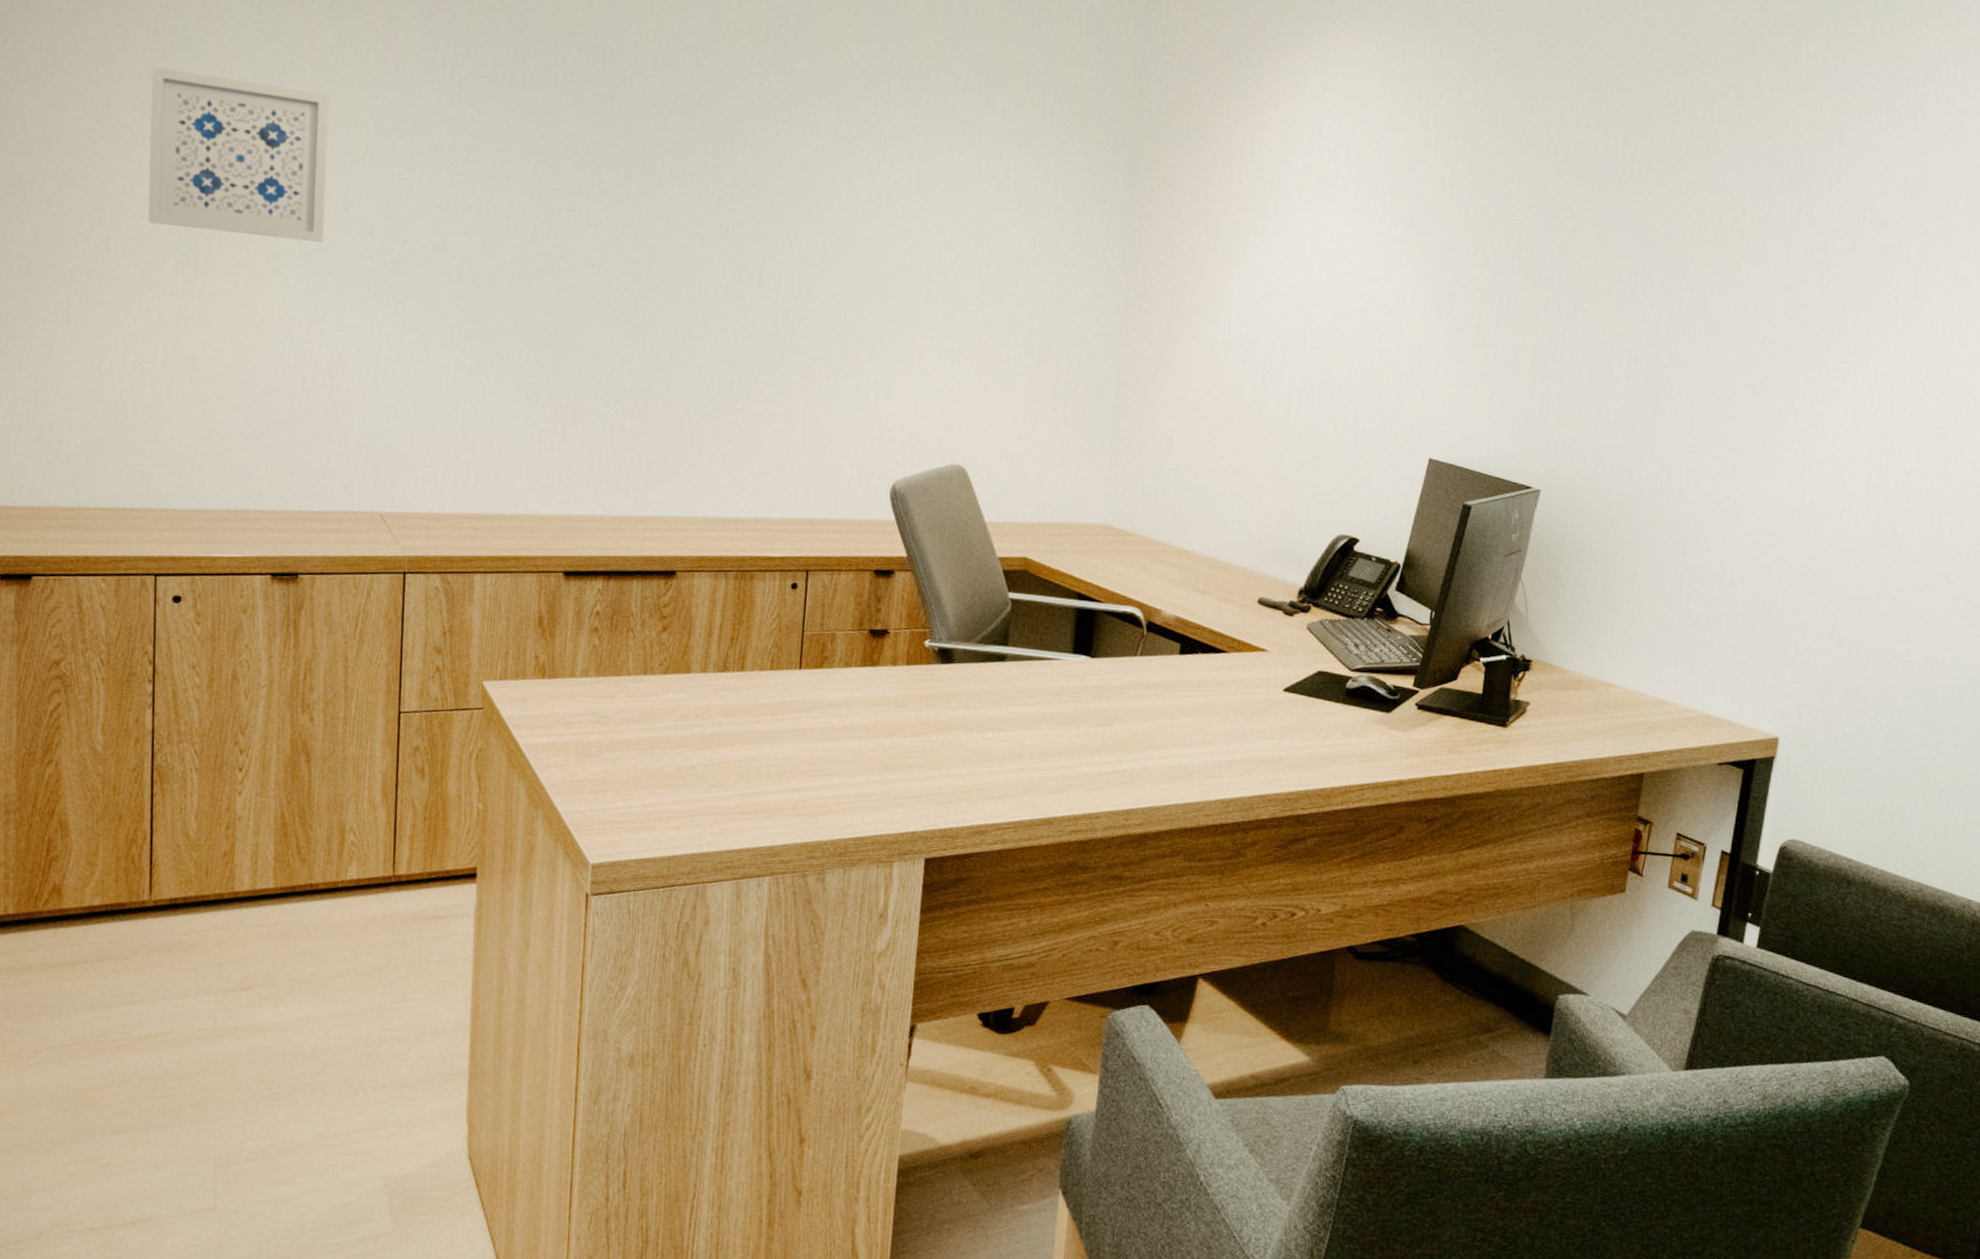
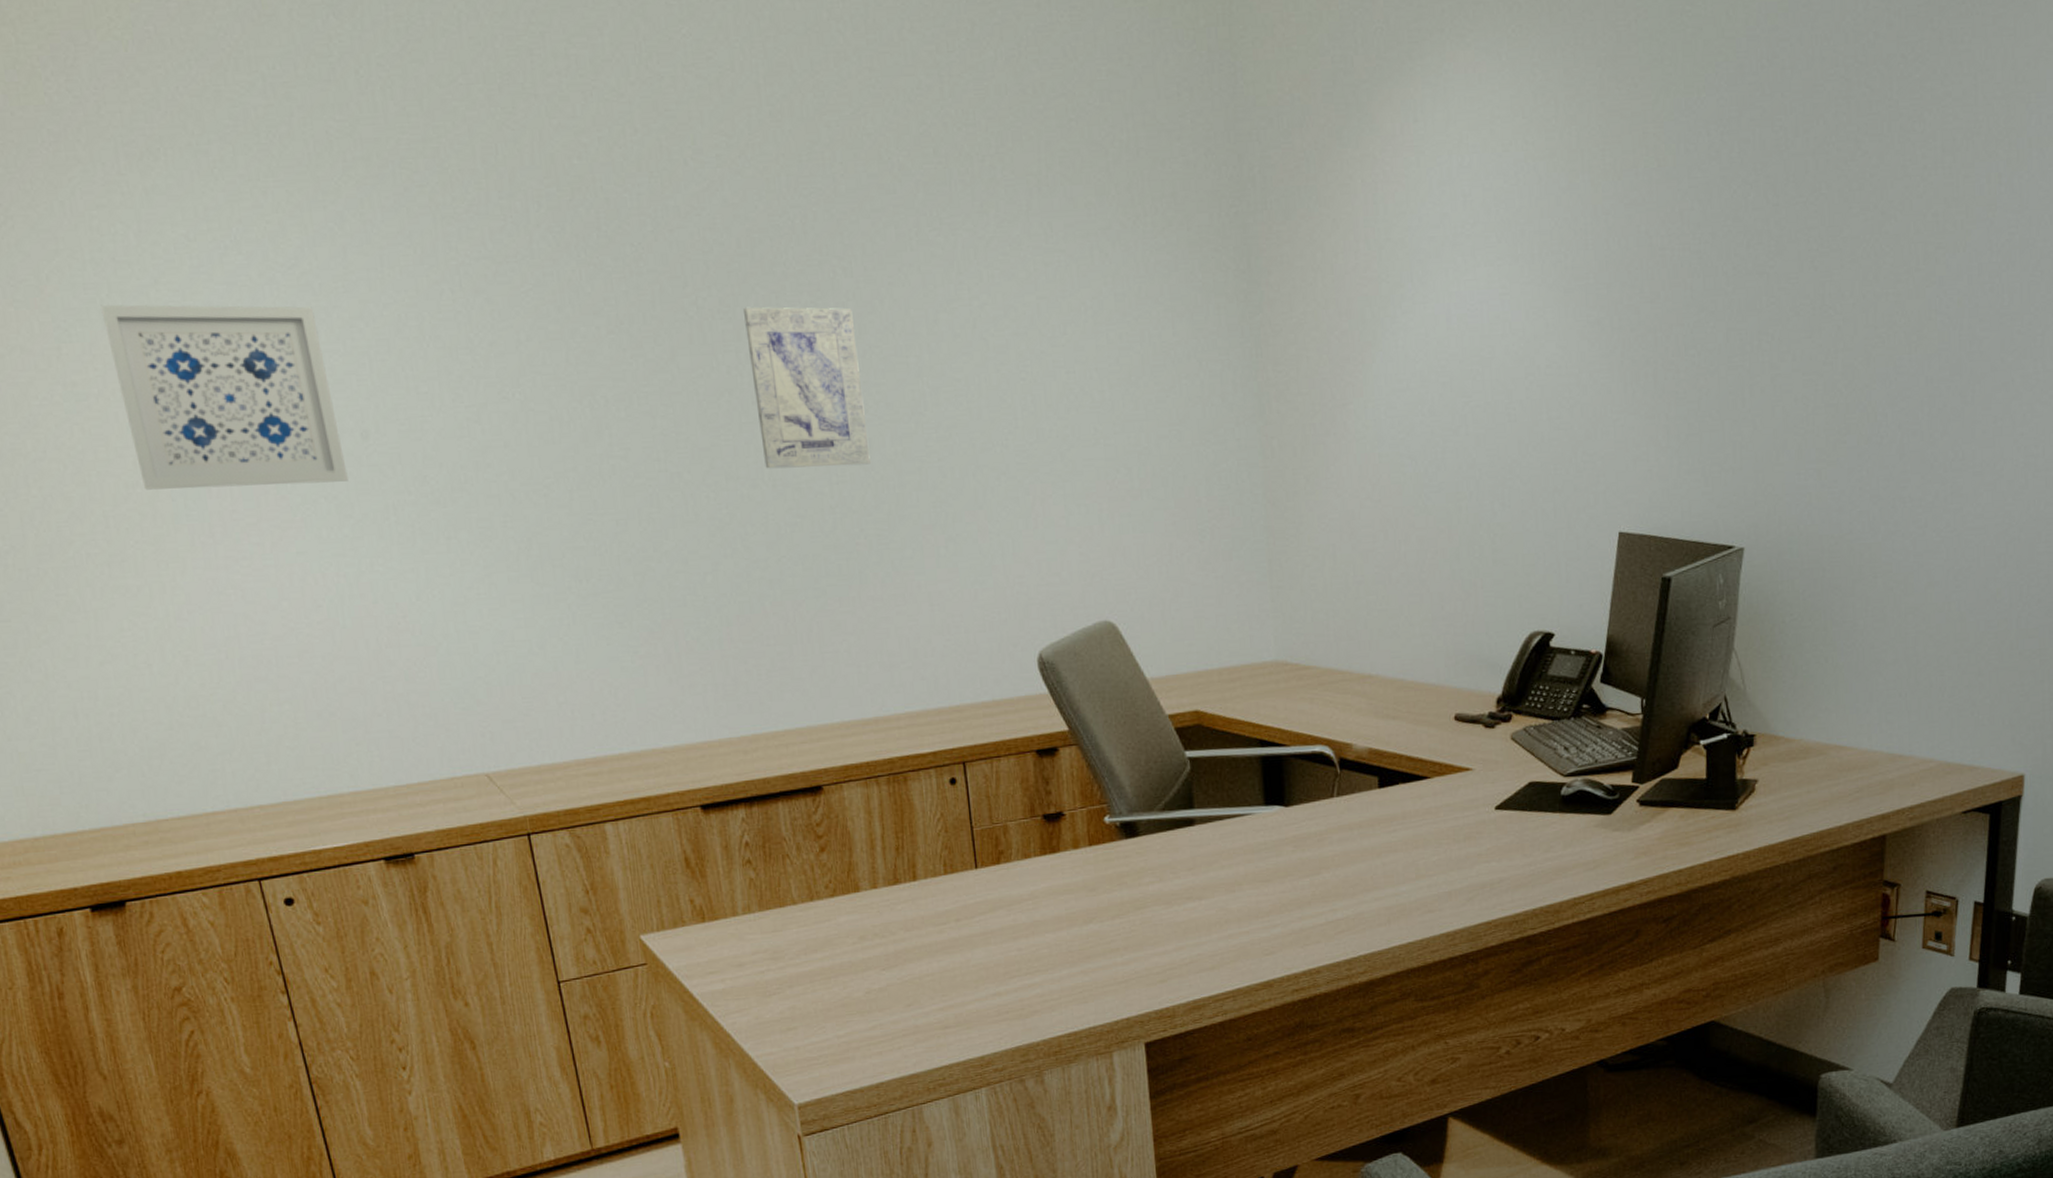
wall art: none [684,150,786,298] -> present [744,307,871,469]

